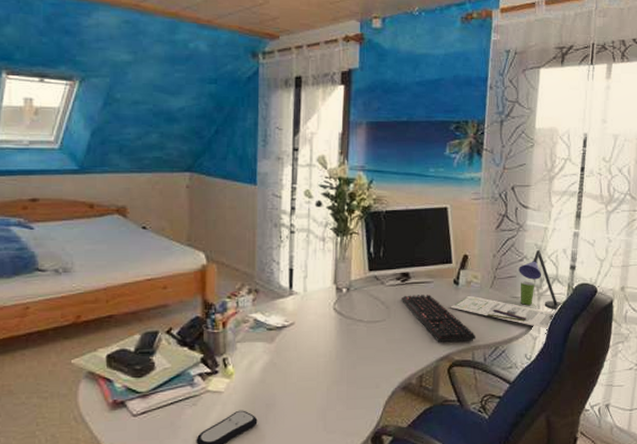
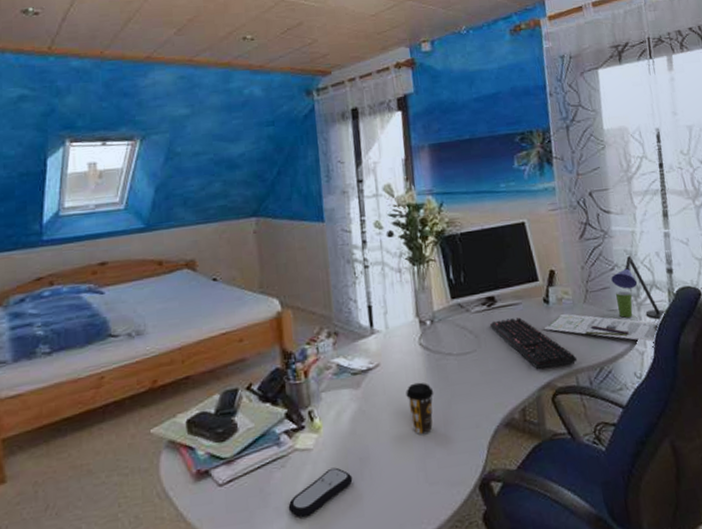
coffee cup: none [316,343,342,390] -> present [406,382,434,435]

